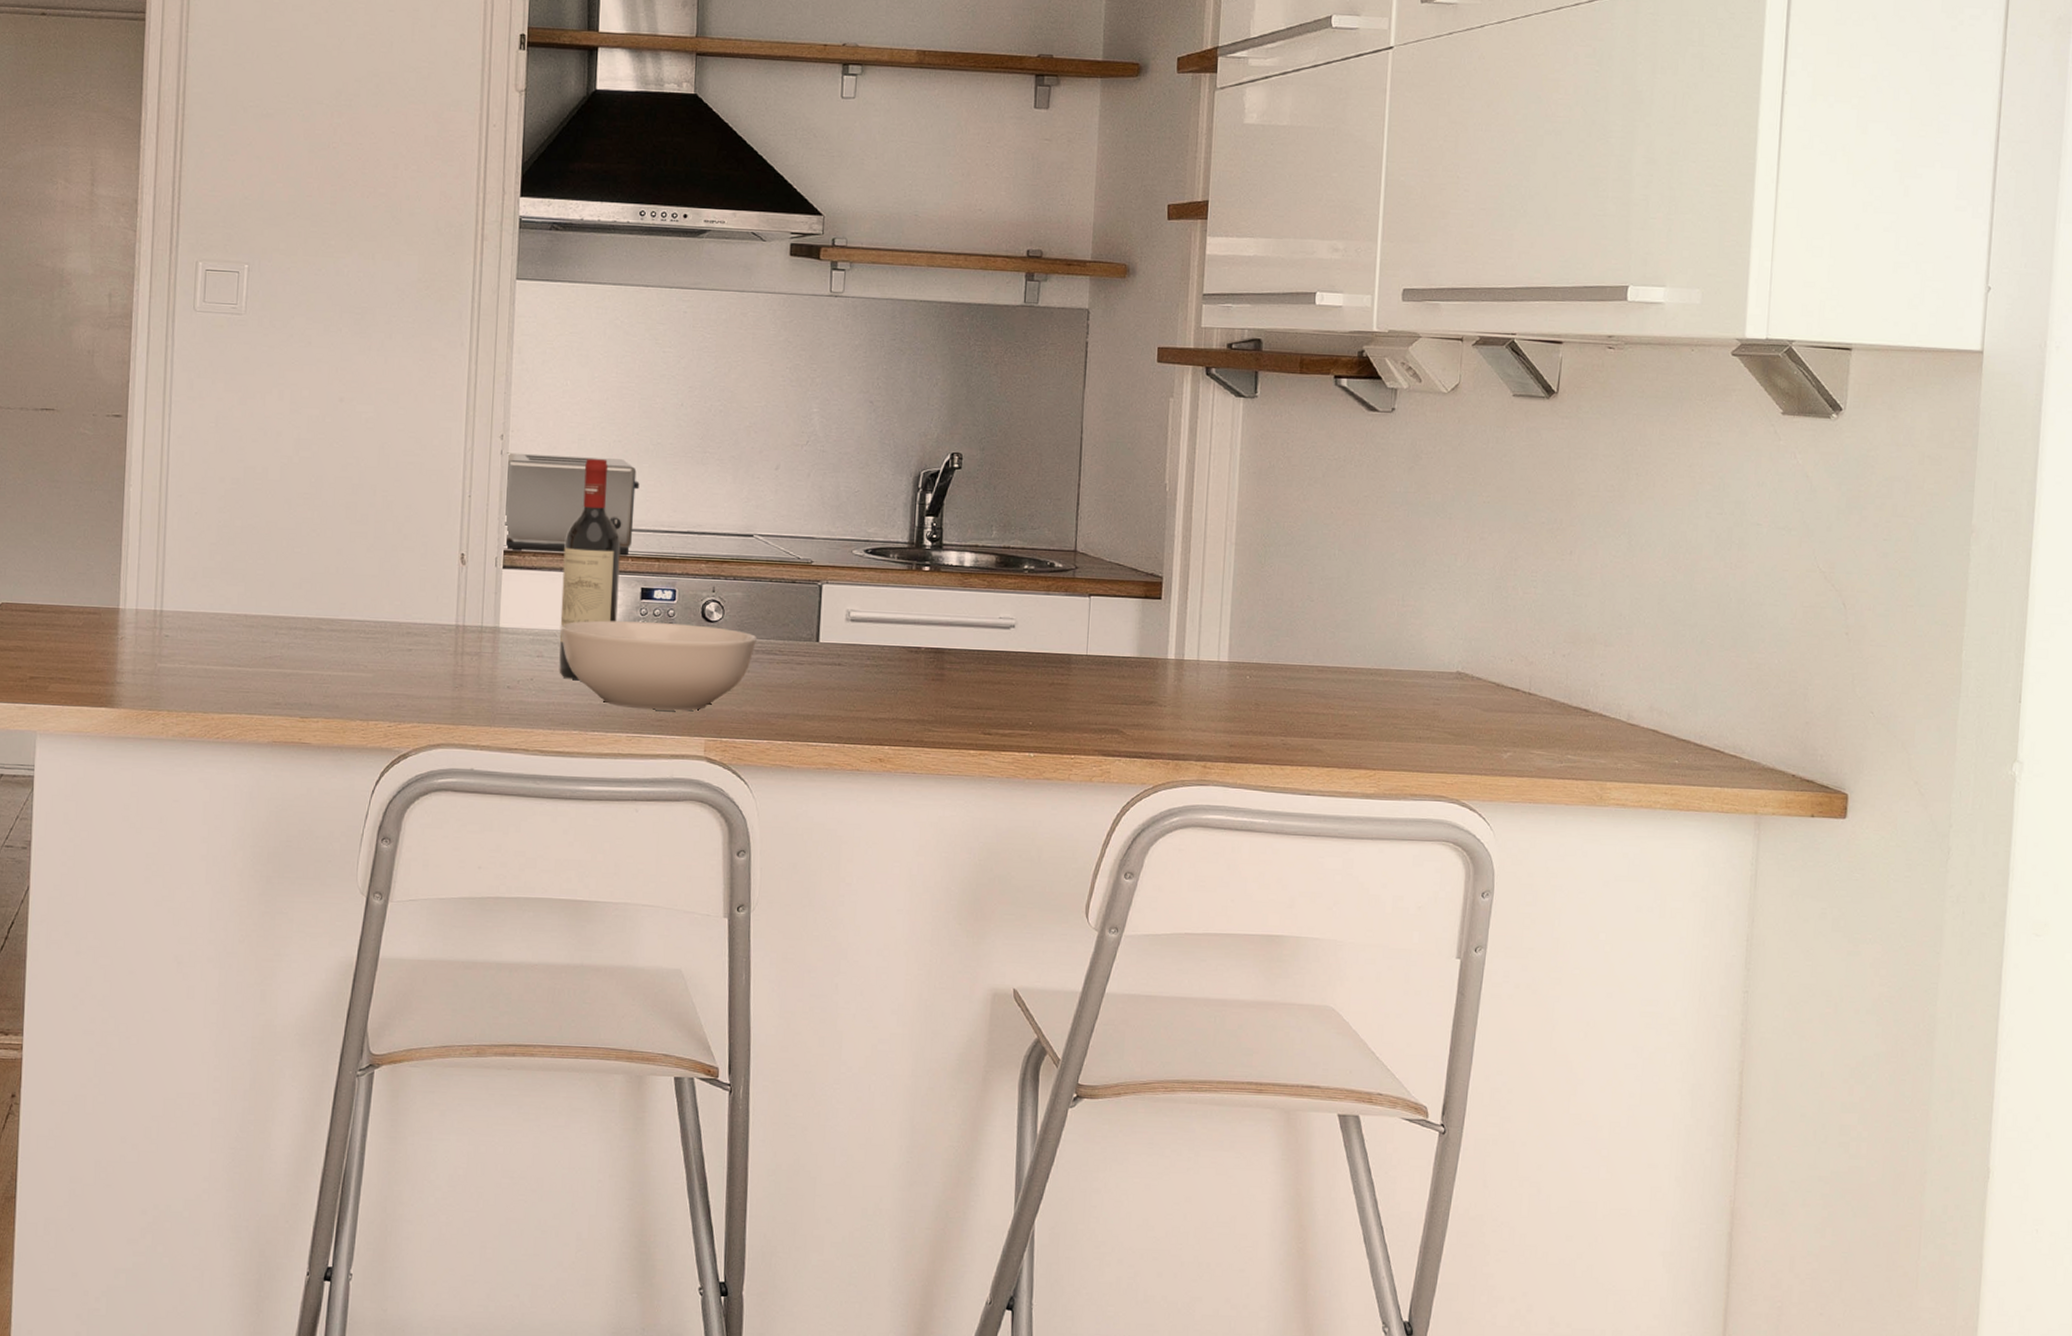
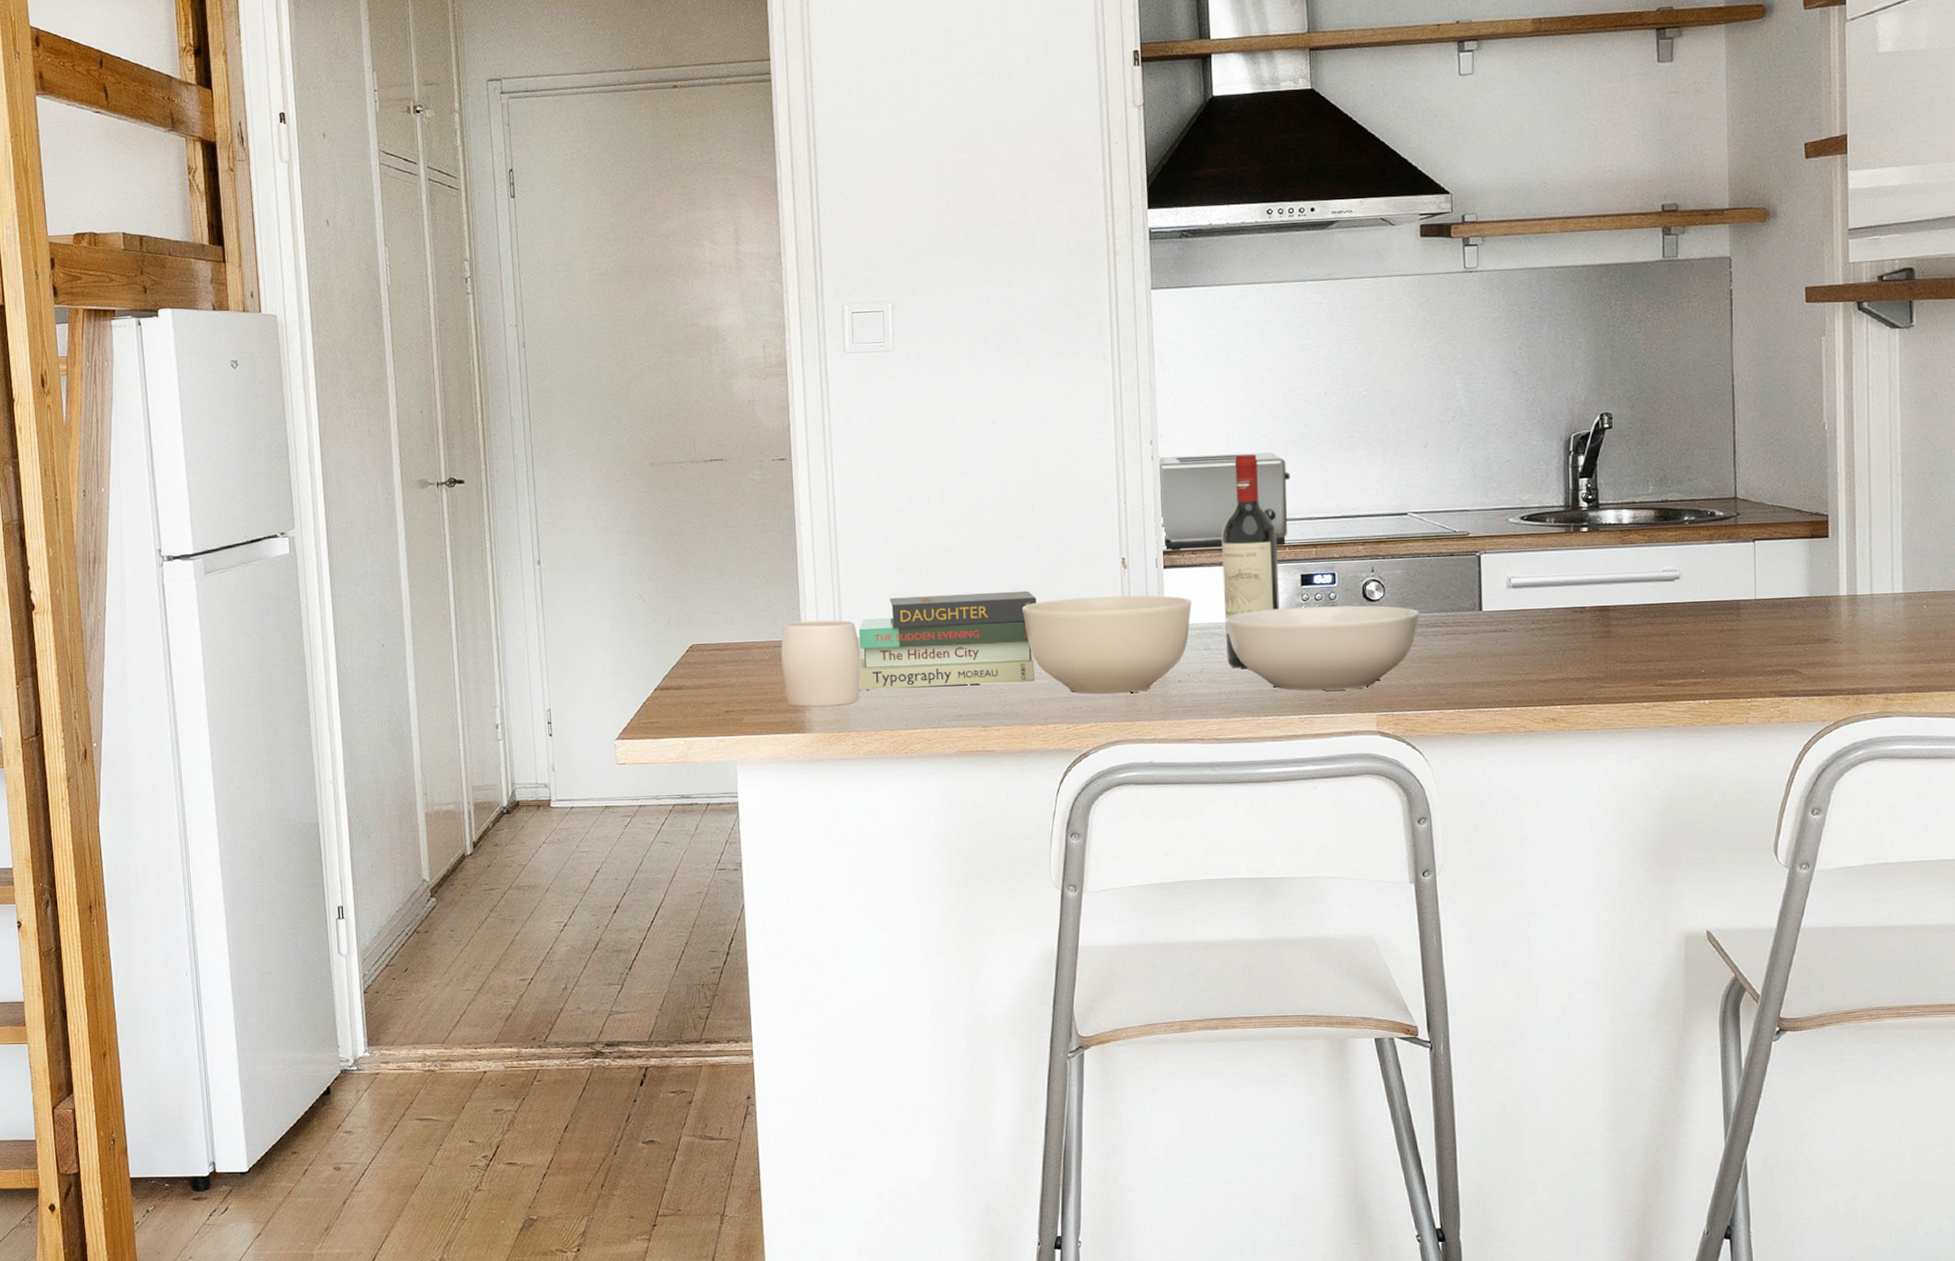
mug: none [95,588,180,683] -> present [781,620,861,708]
books: none [174,572,370,674] -> present [858,590,1037,690]
bowl: none [354,590,529,696] -> present [1023,595,1192,695]

